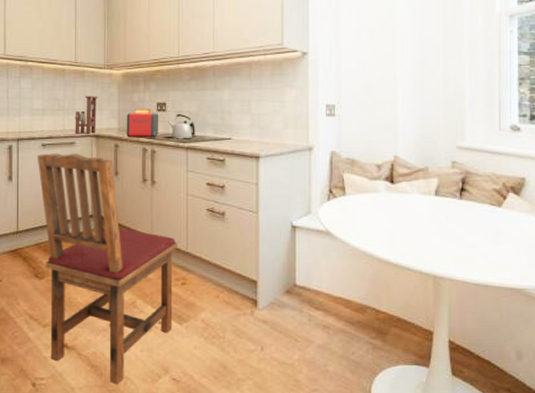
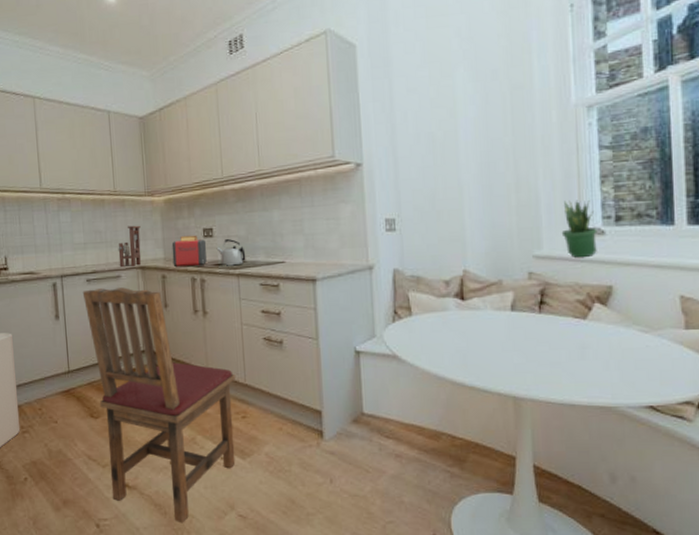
planter: none [482,98,514,150] -> present [561,200,598,257]

